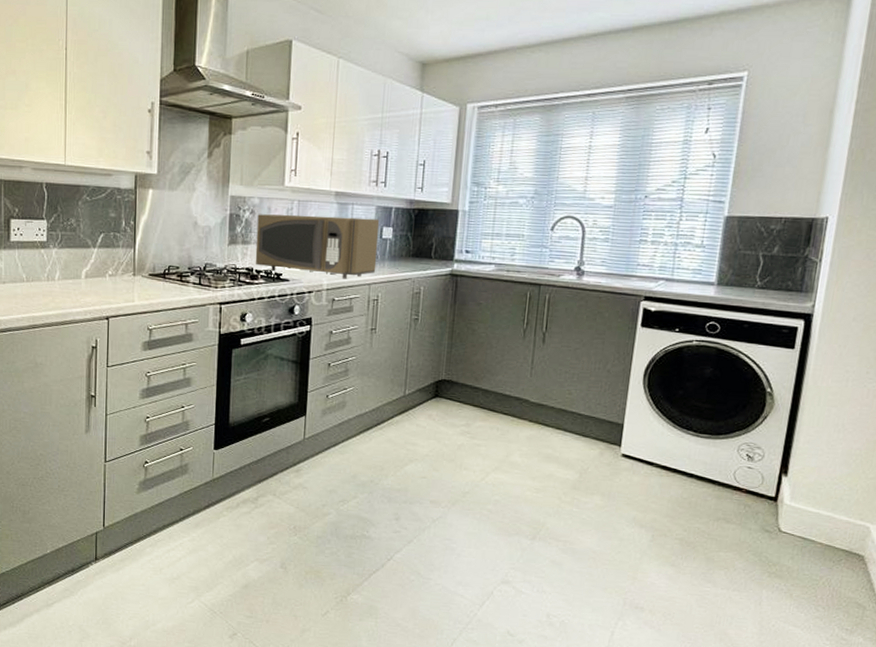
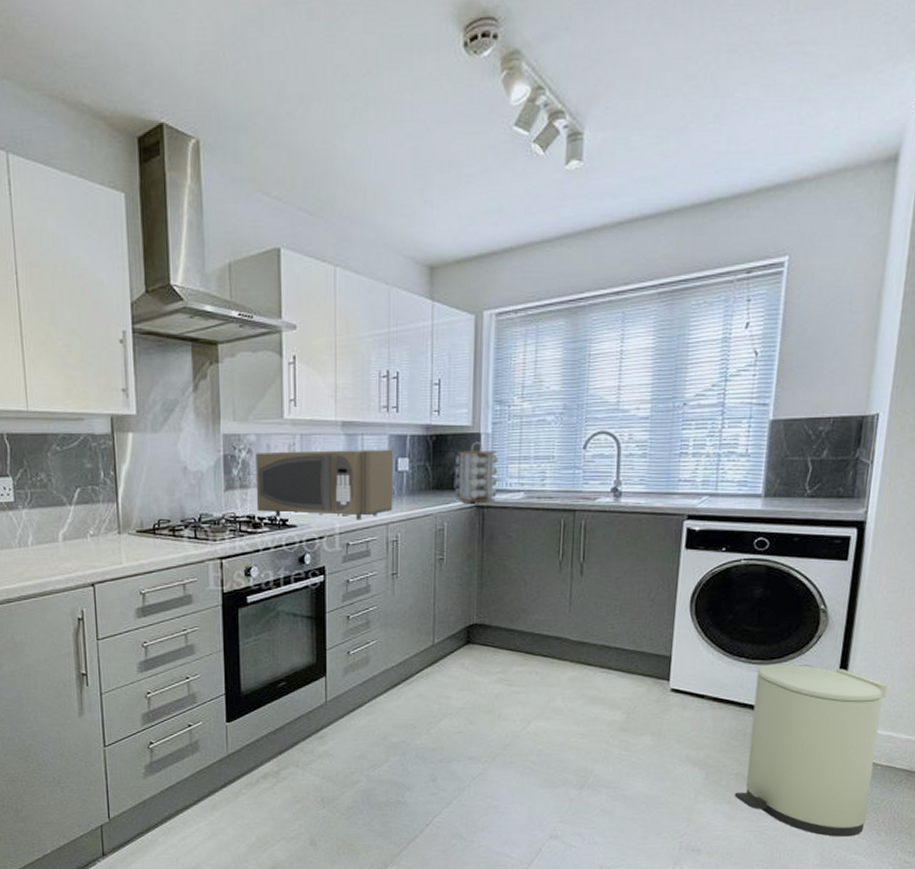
spice rack: none [432,217,474,272] -> present [455,442,499,503]
pedal bin: none [677,439,830,609] -> present [734,664,888,837]

